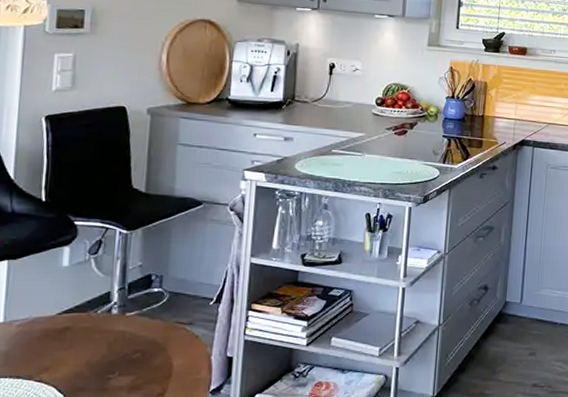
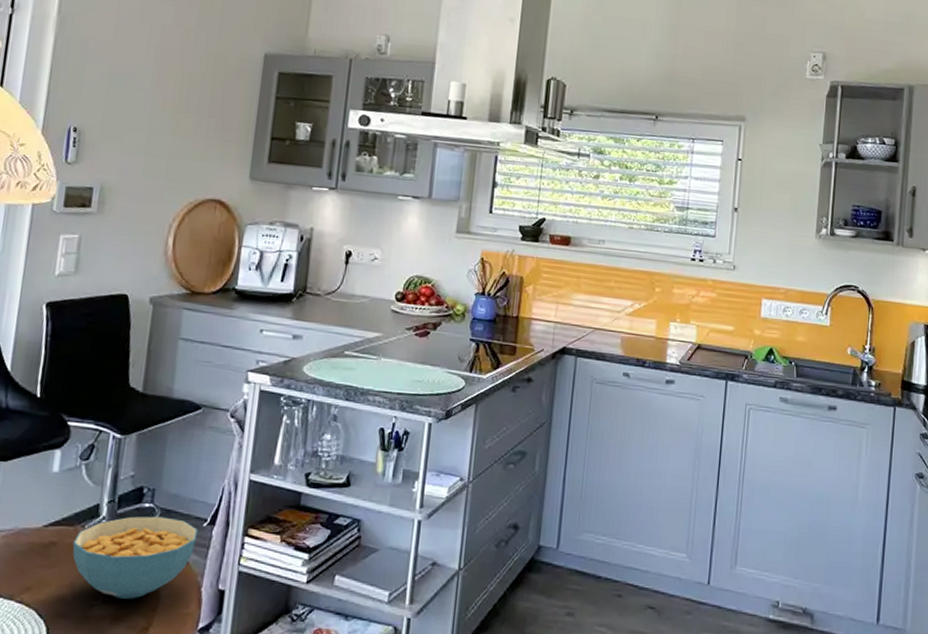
cereal bowl: none [87,299,205,371] -> present [72,516,198,599]

